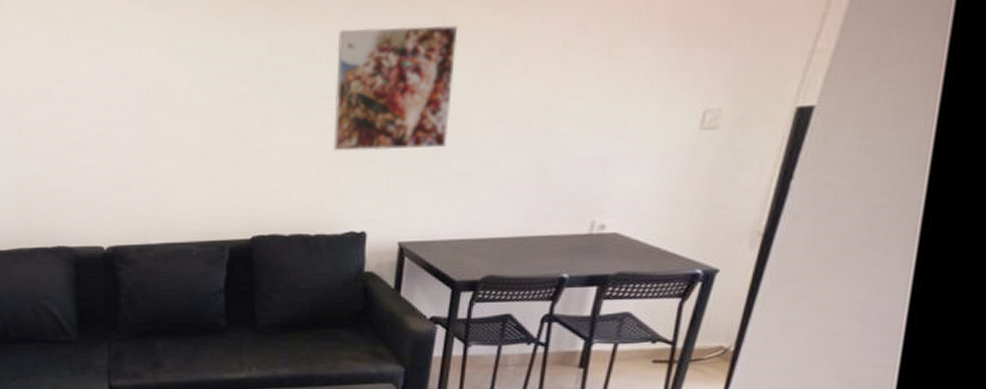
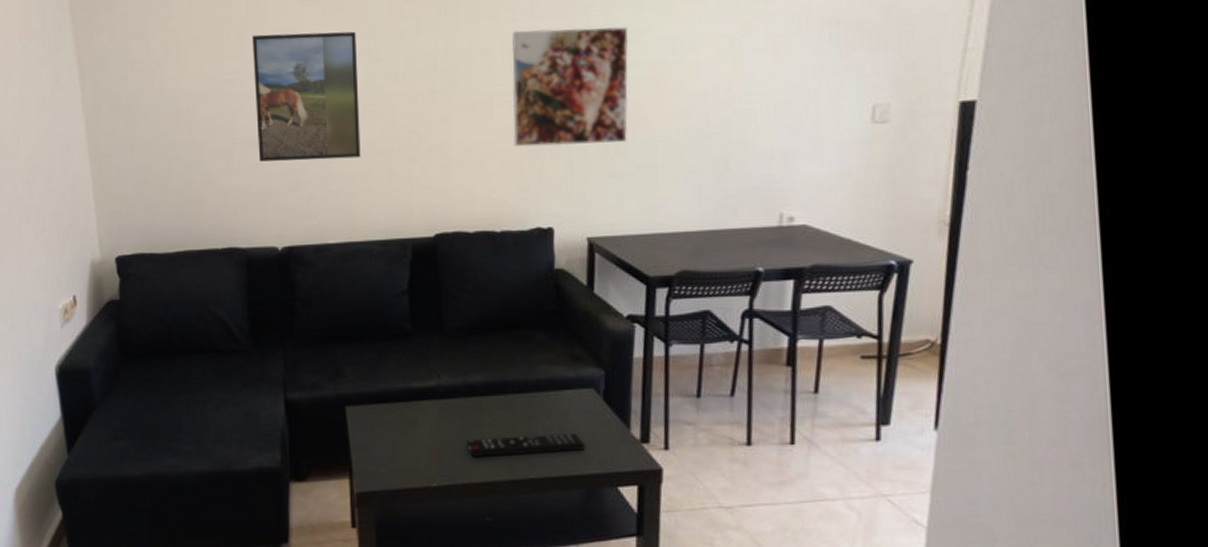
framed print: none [79,30,183,164] -> present [251,31,361,162]

